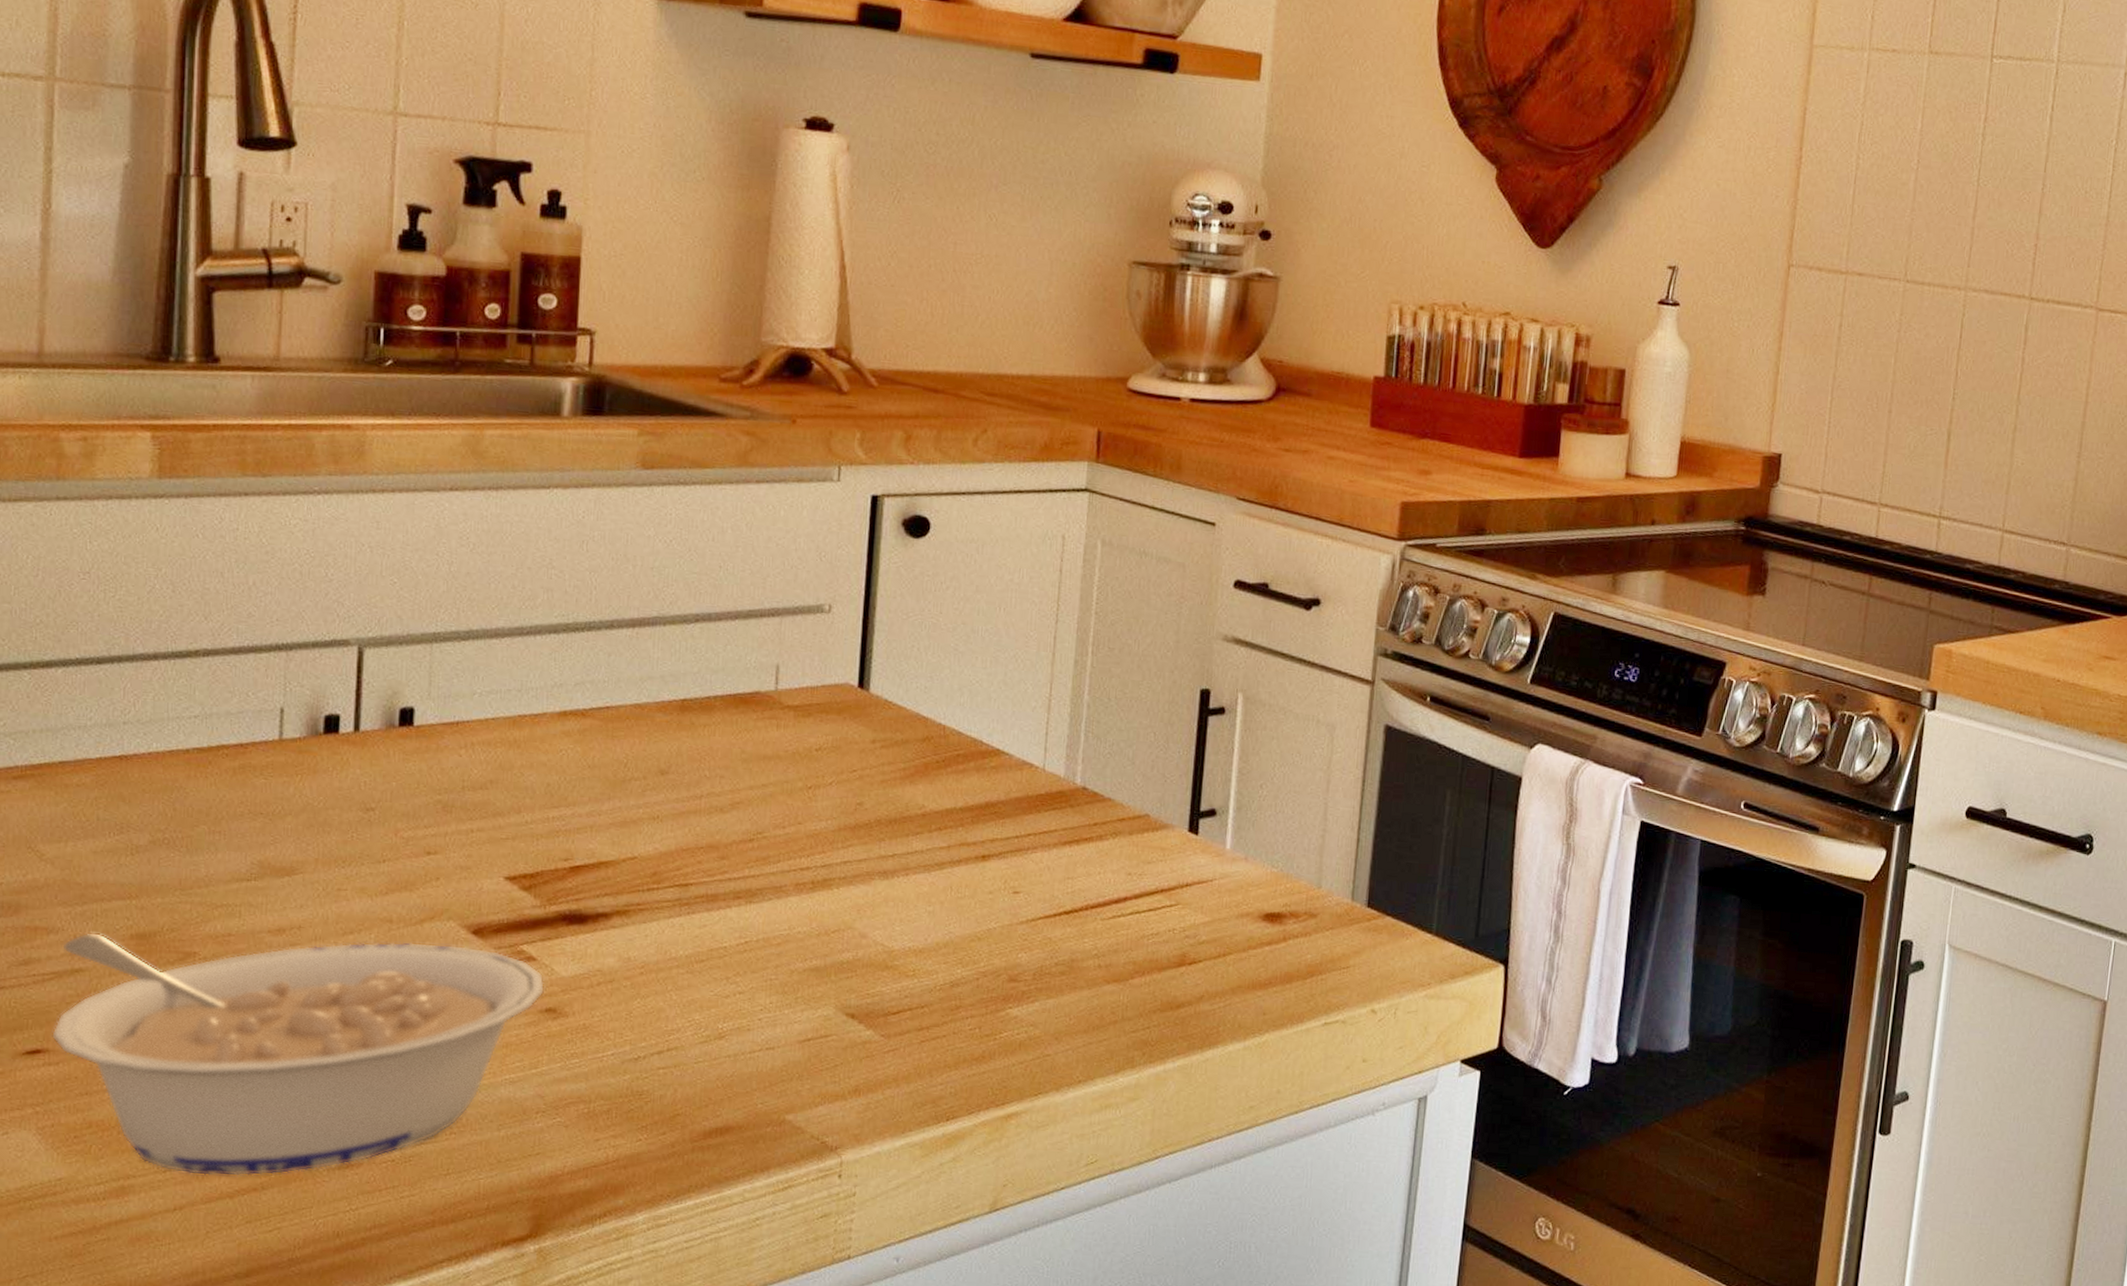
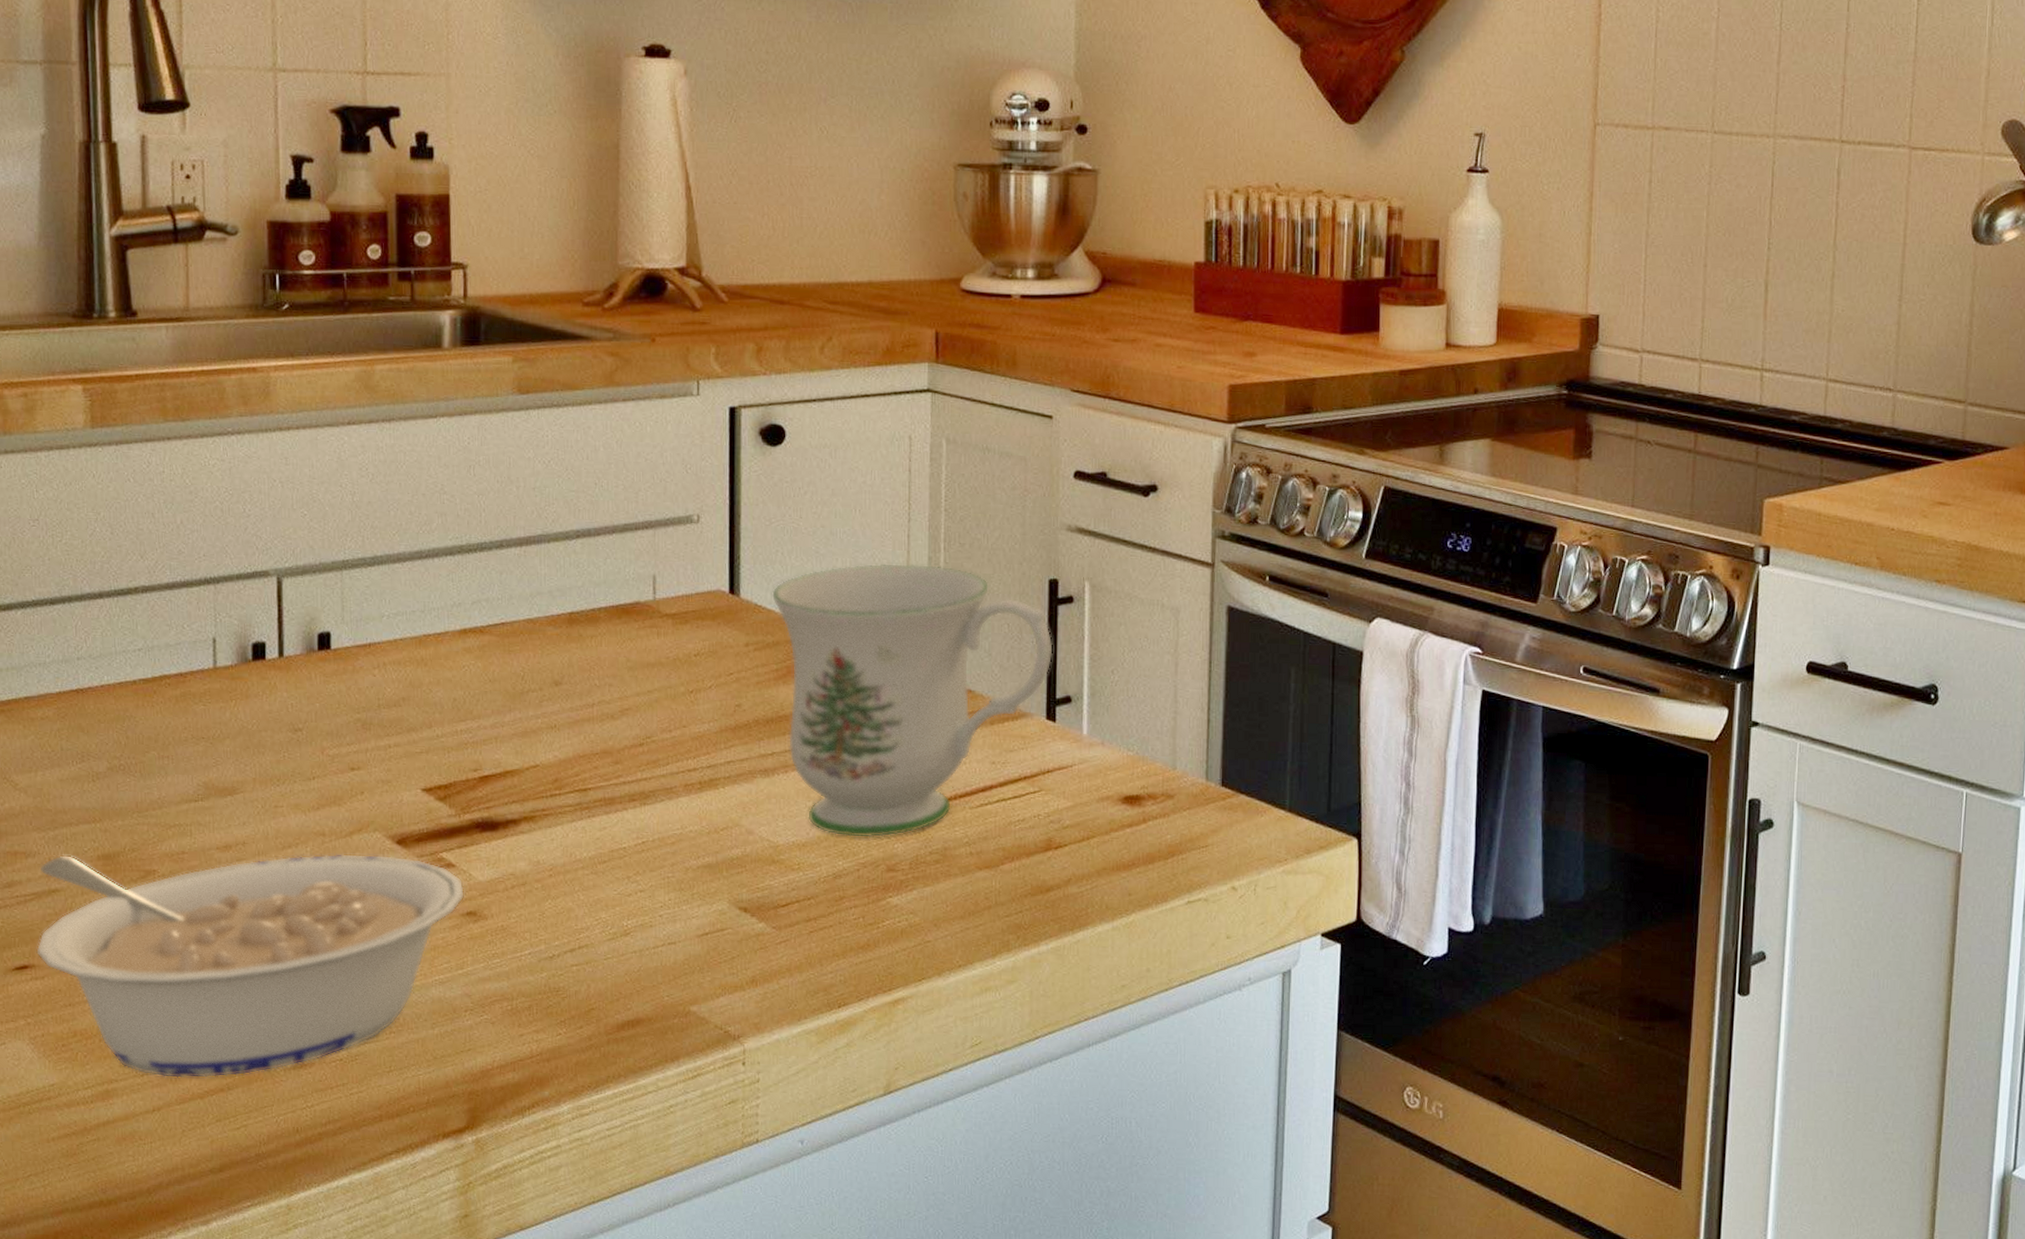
mug: none [903,664,1201,946] -> present [771,563,1053,838]

